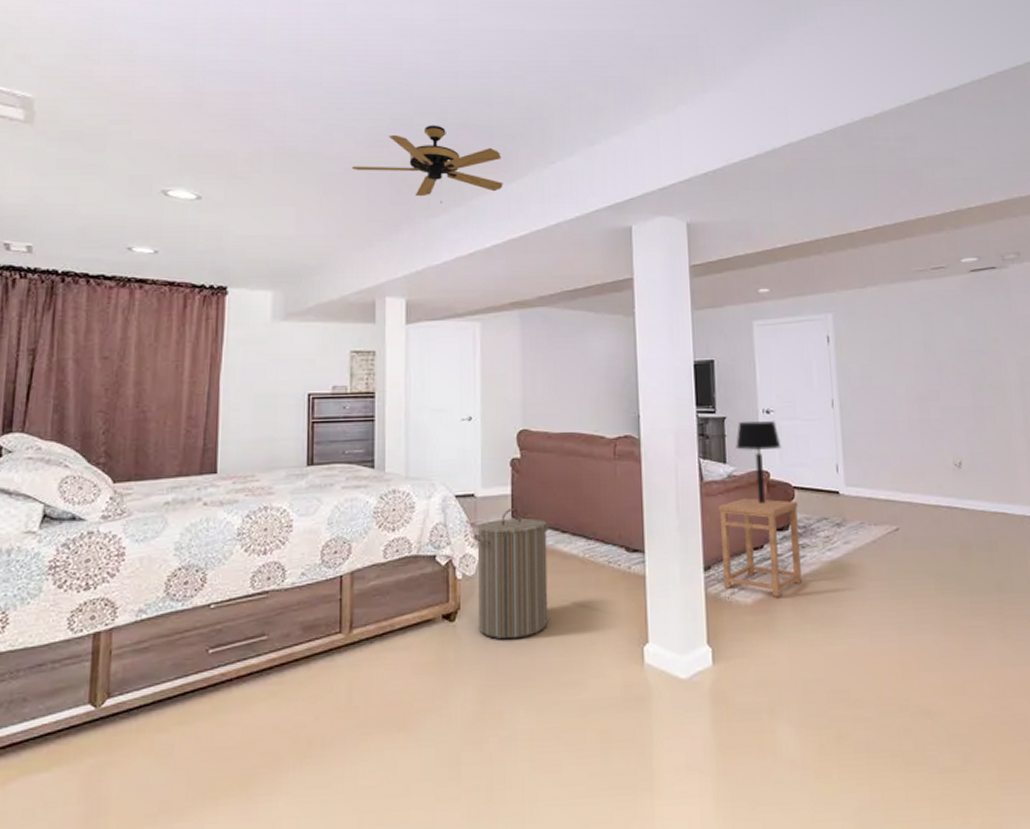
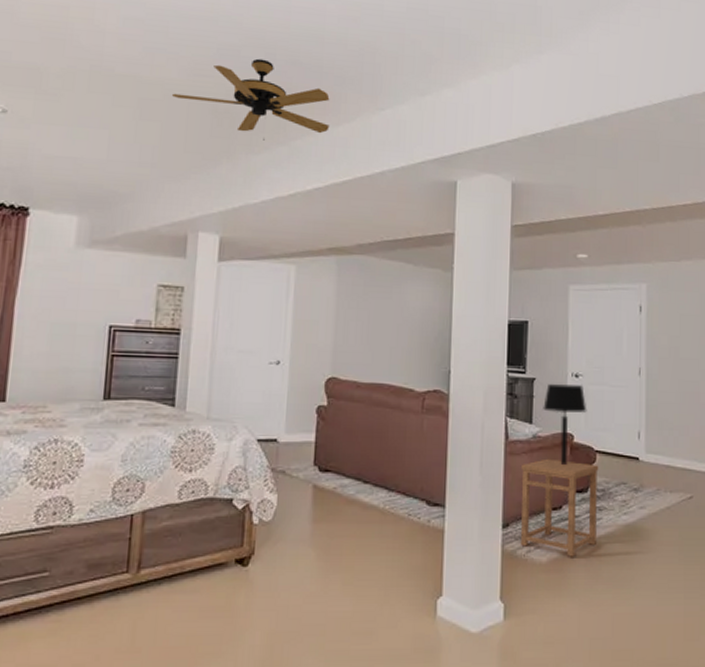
laundry hamper: present [472,508,550,640] -> none [272,456,352,587]

